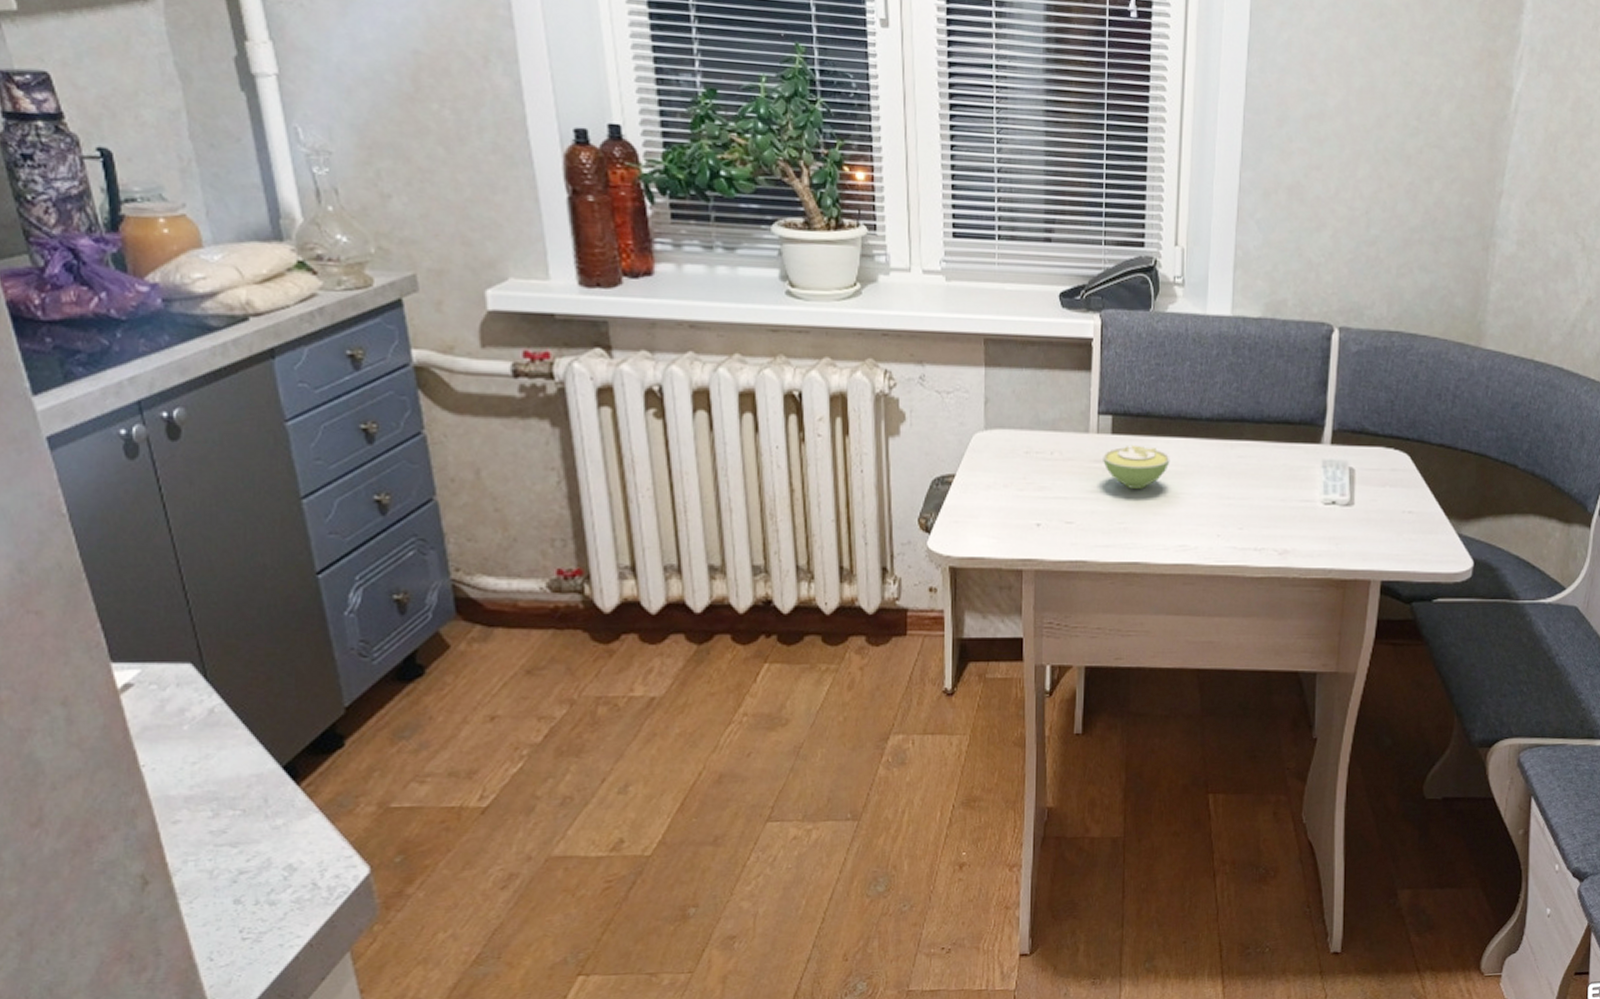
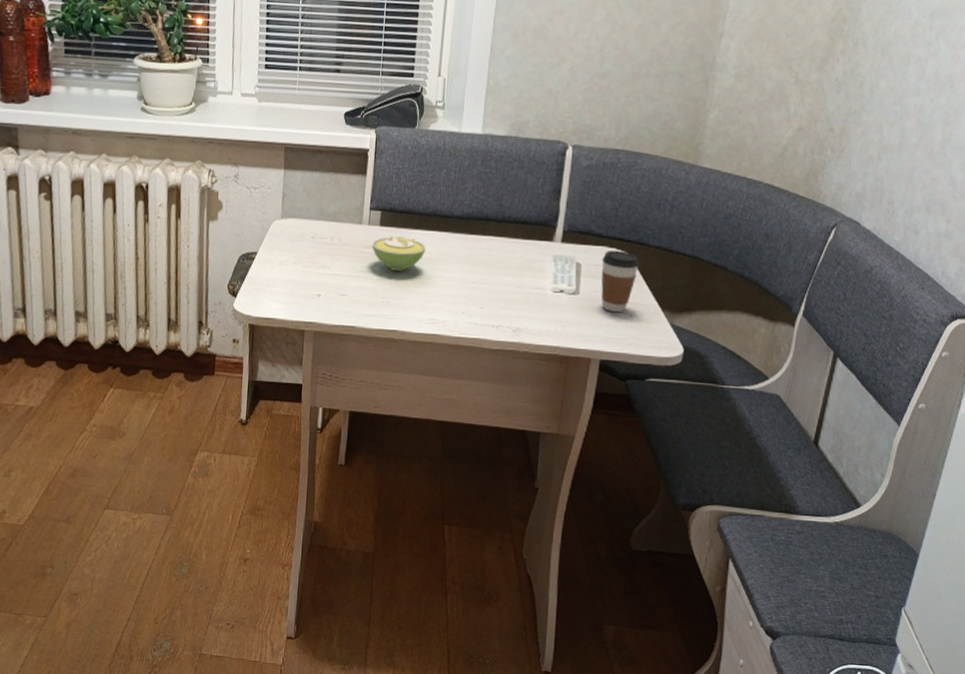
coffee cup: none [1378,450,1421,523] -> present [601,250,640,312]

